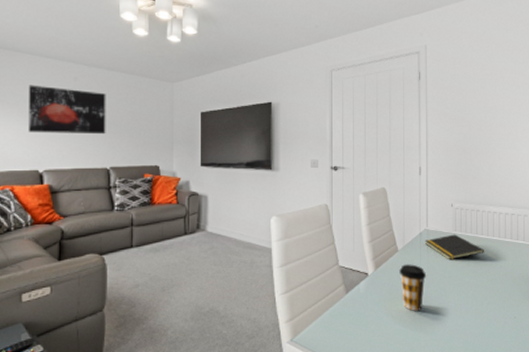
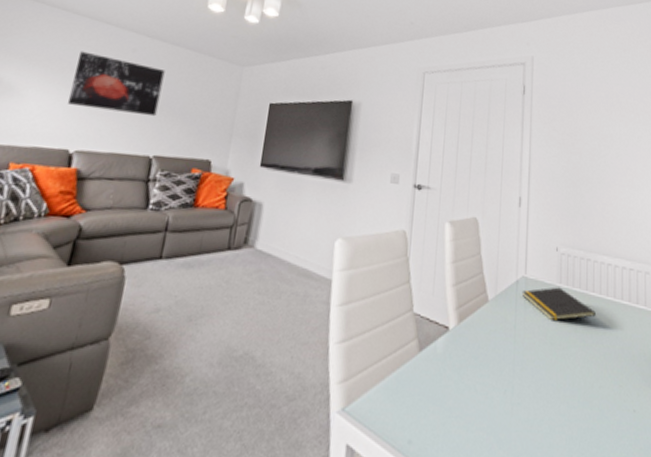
coffee cup: present [399,263,427,312] -> none [488,319,523,388]

